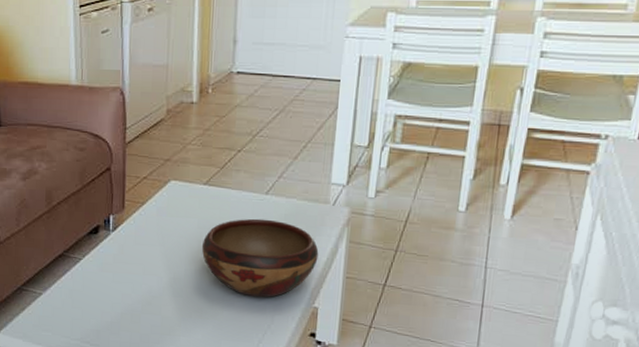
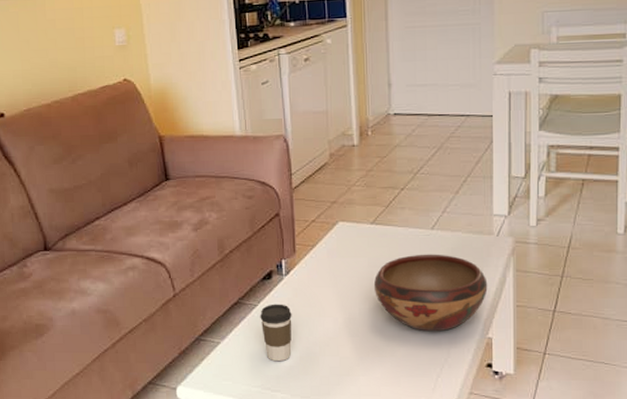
coffee cup: none [84,259,116,317] -> present [260,304,292,362]

